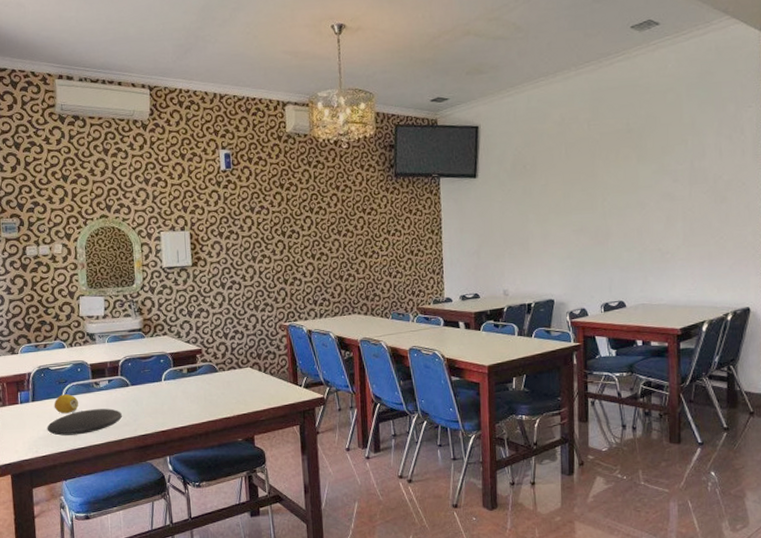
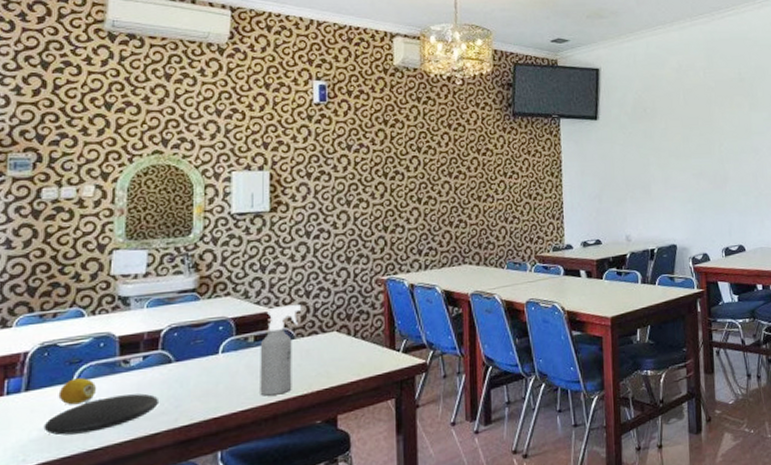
spray bottle: none [192,343,222,416] -> present [260,304,302,396]

